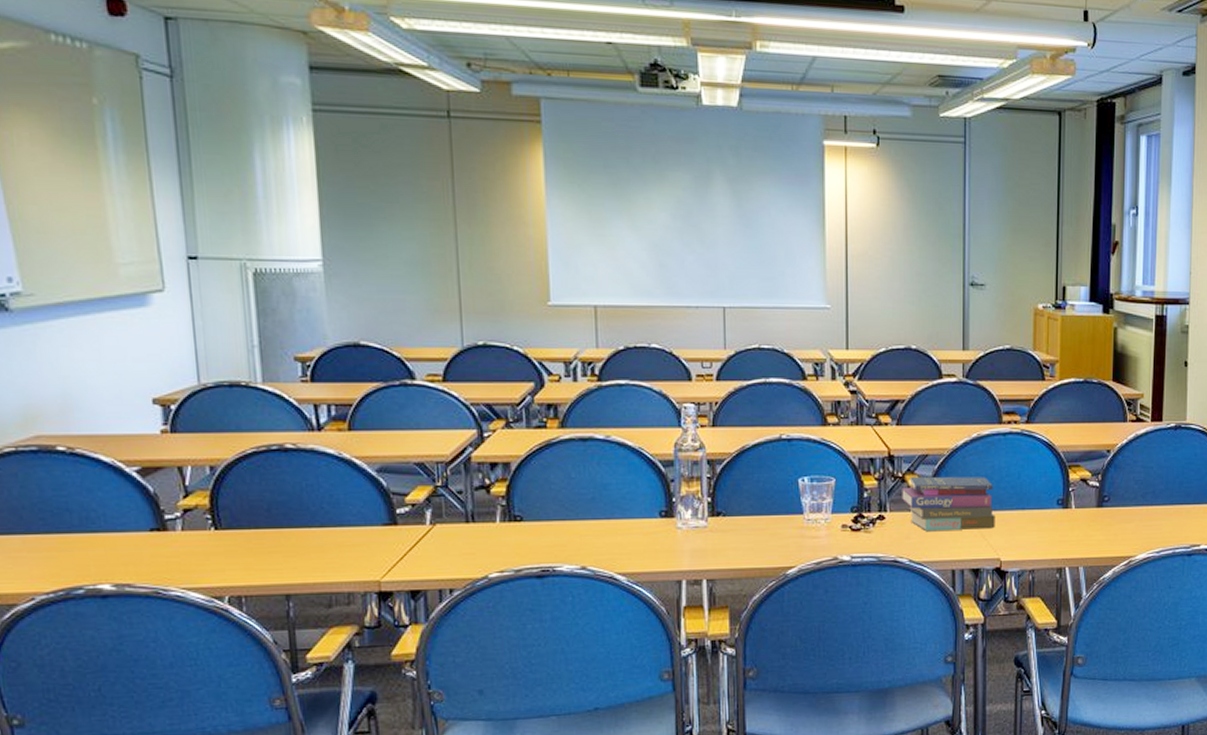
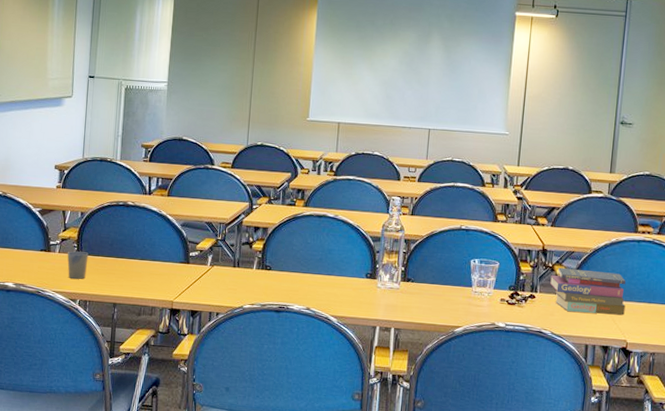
cup: none [196,525,234,566] -> present [67,251,89,279]

